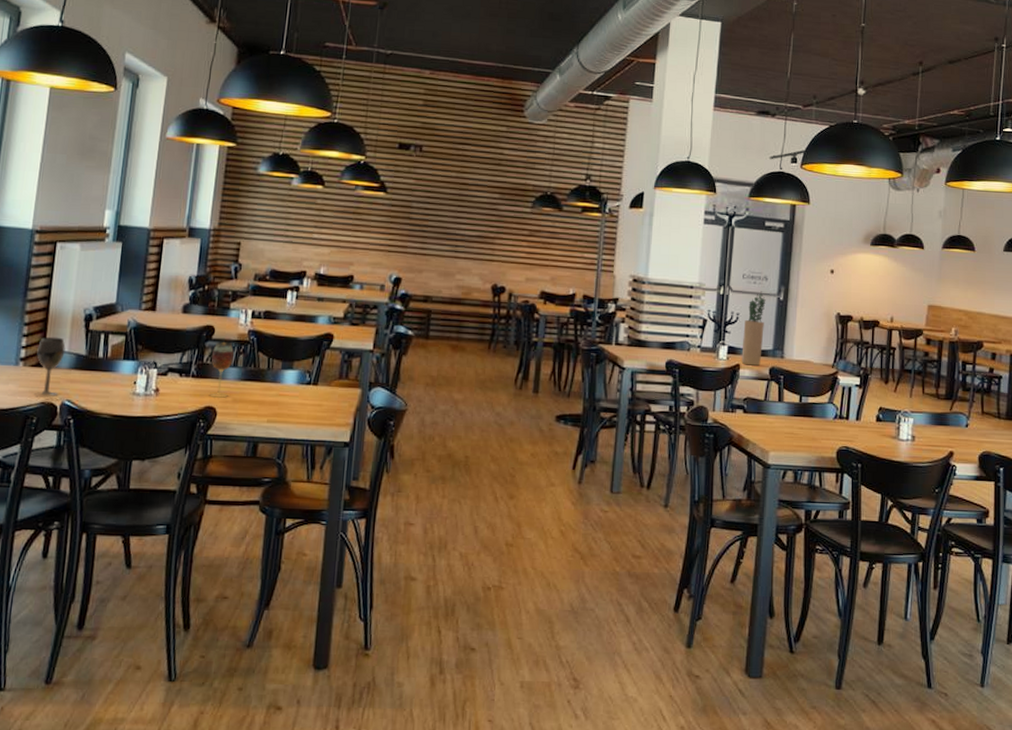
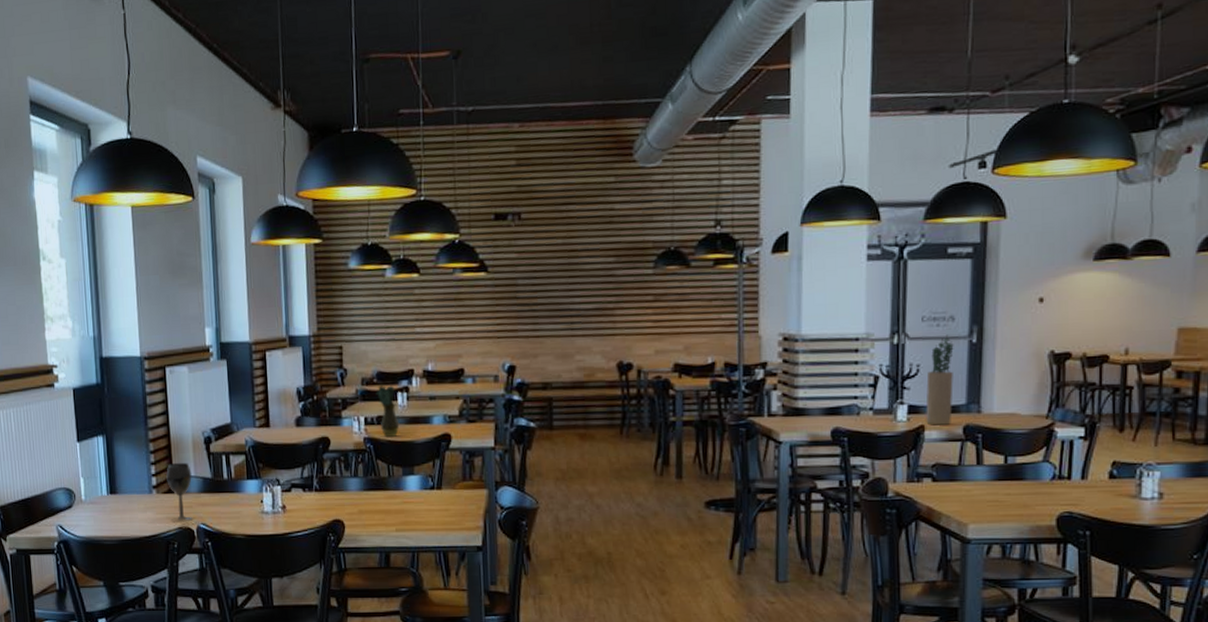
wineglass: present [209,342,235,398] -> none [330,453,354,510]
vase: none [266,280,286,333] -> present [375,383,400,438]

